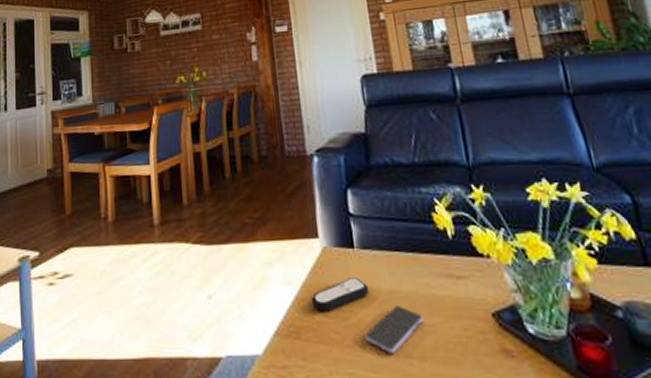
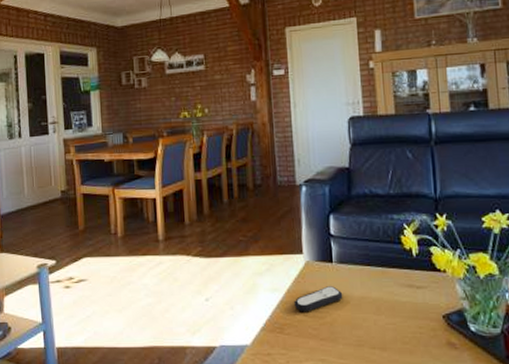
smartphone: present [365,306,424,353] -> none [337,309,386,345]

